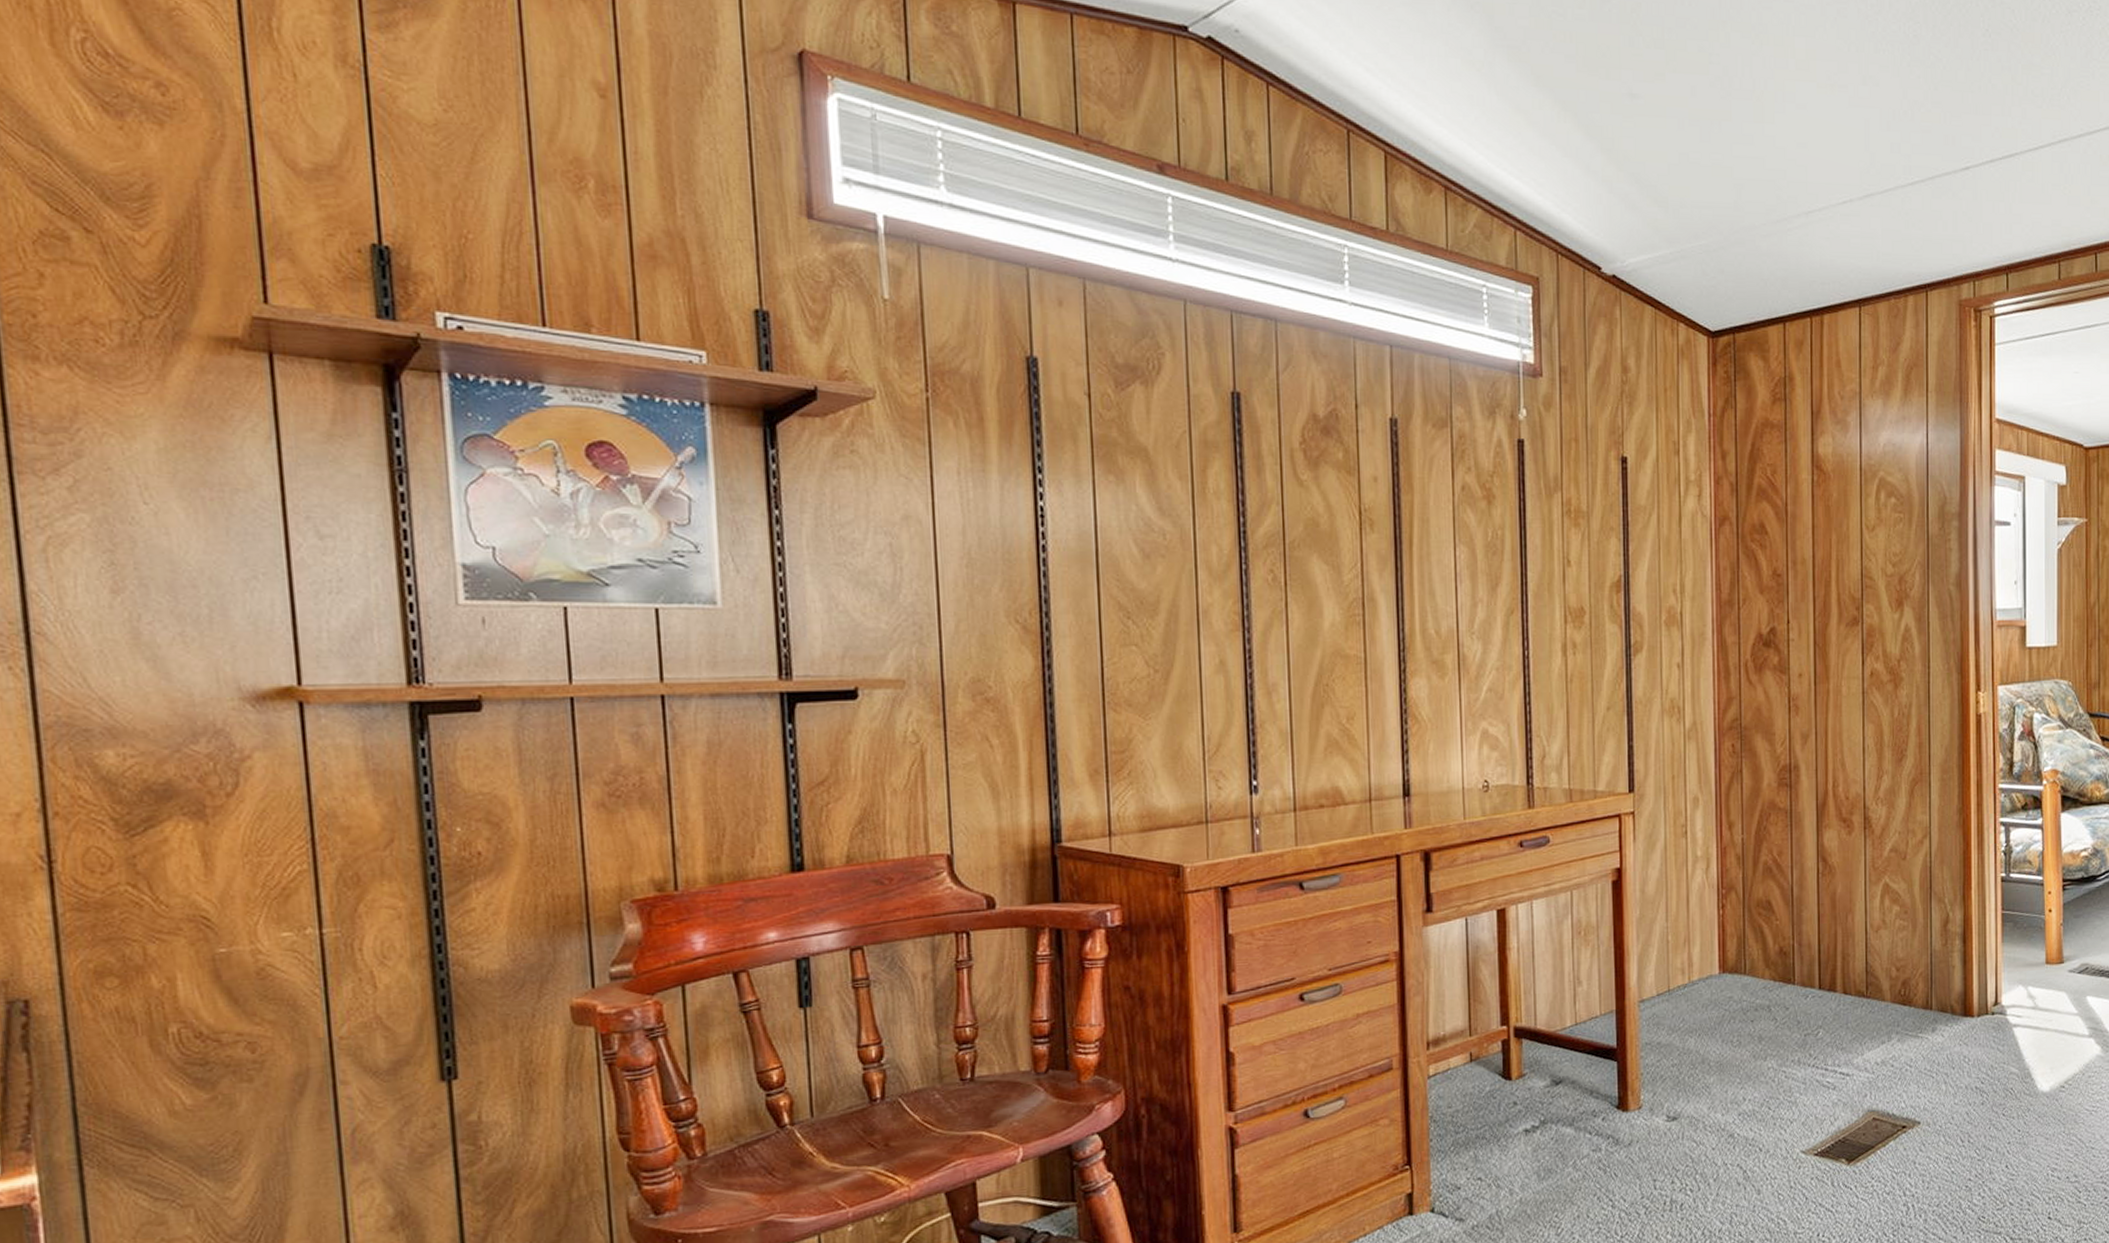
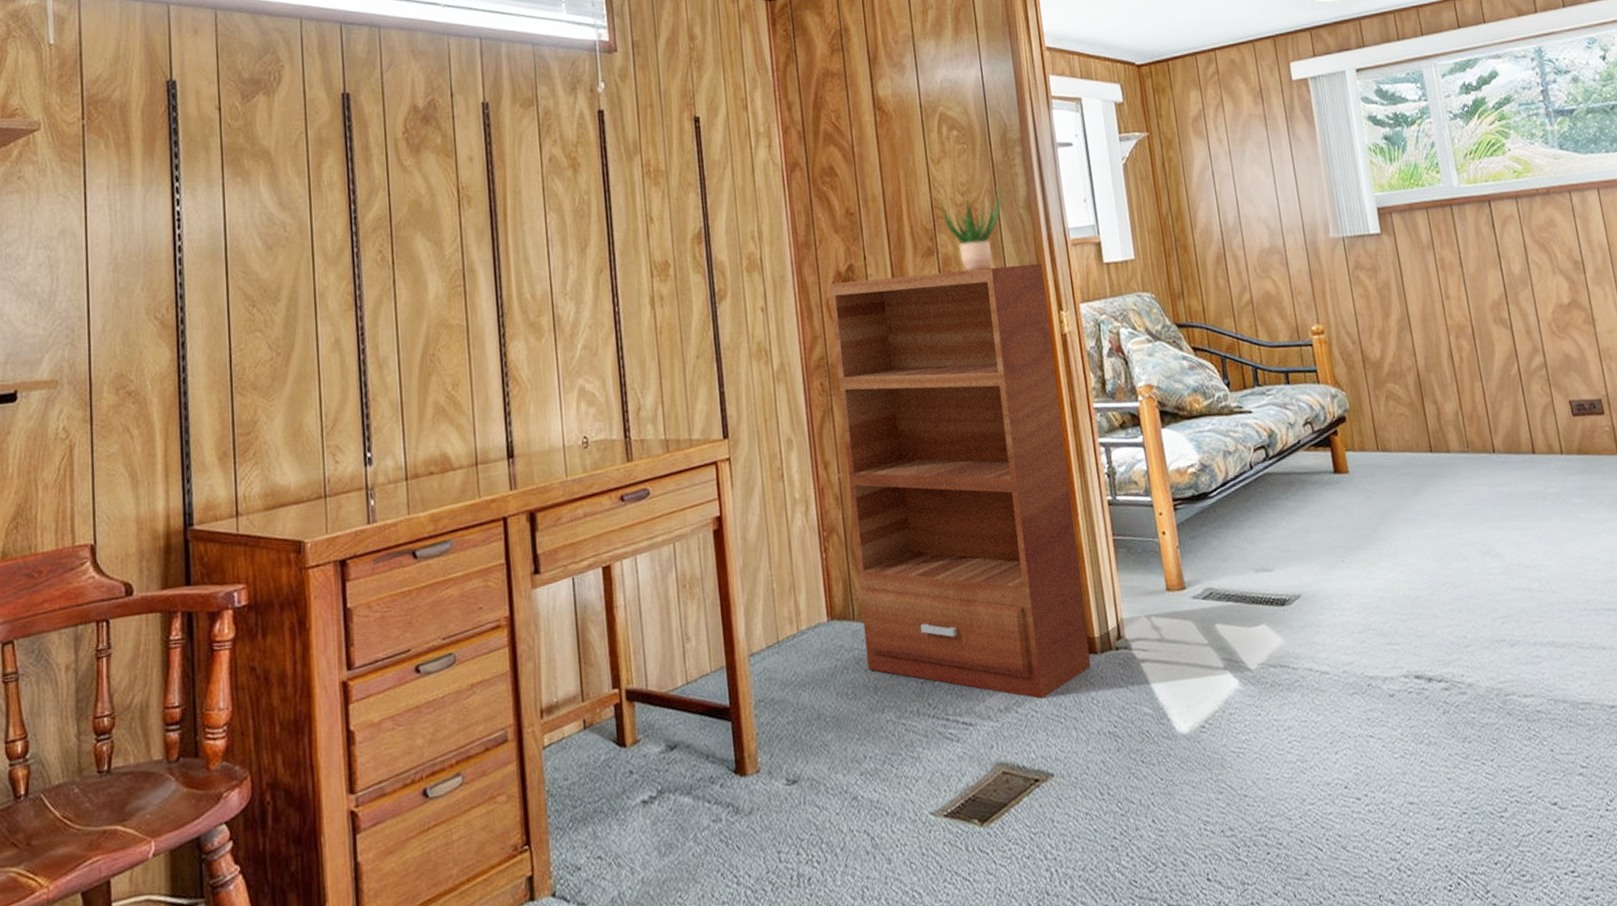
bookshelf: none [1749,642,1967,1056] -> present [829,263,1091,700]
potted plant: none [1872,559,1932,644] -> present [941,185,1001,271]

